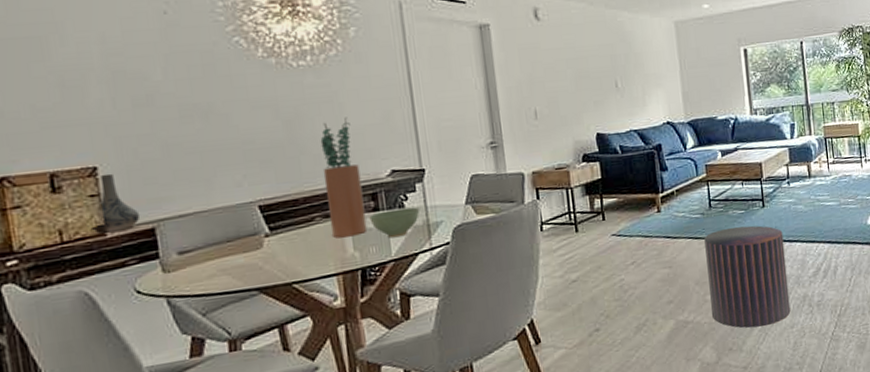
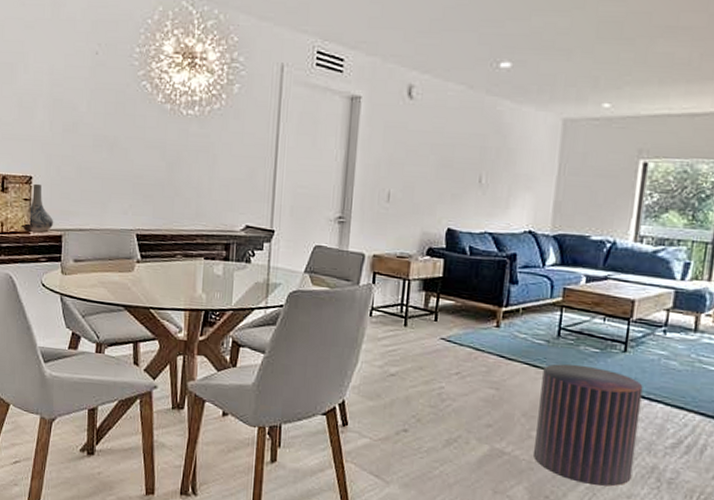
vase: present [320,117,368,239] -> none [187,168,220,280]
bowl: present [369,207,420,239] -> none [219,262,264,290]

